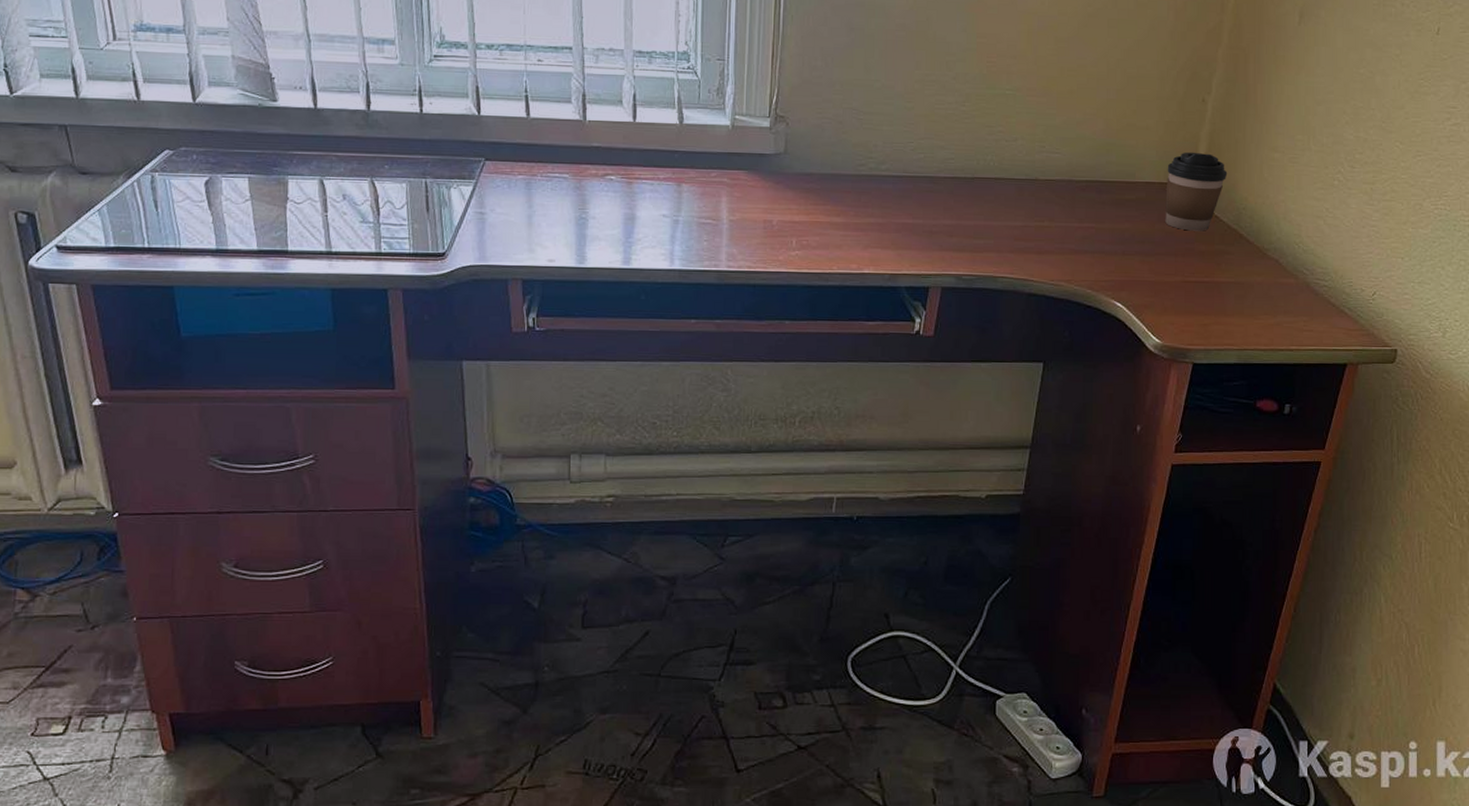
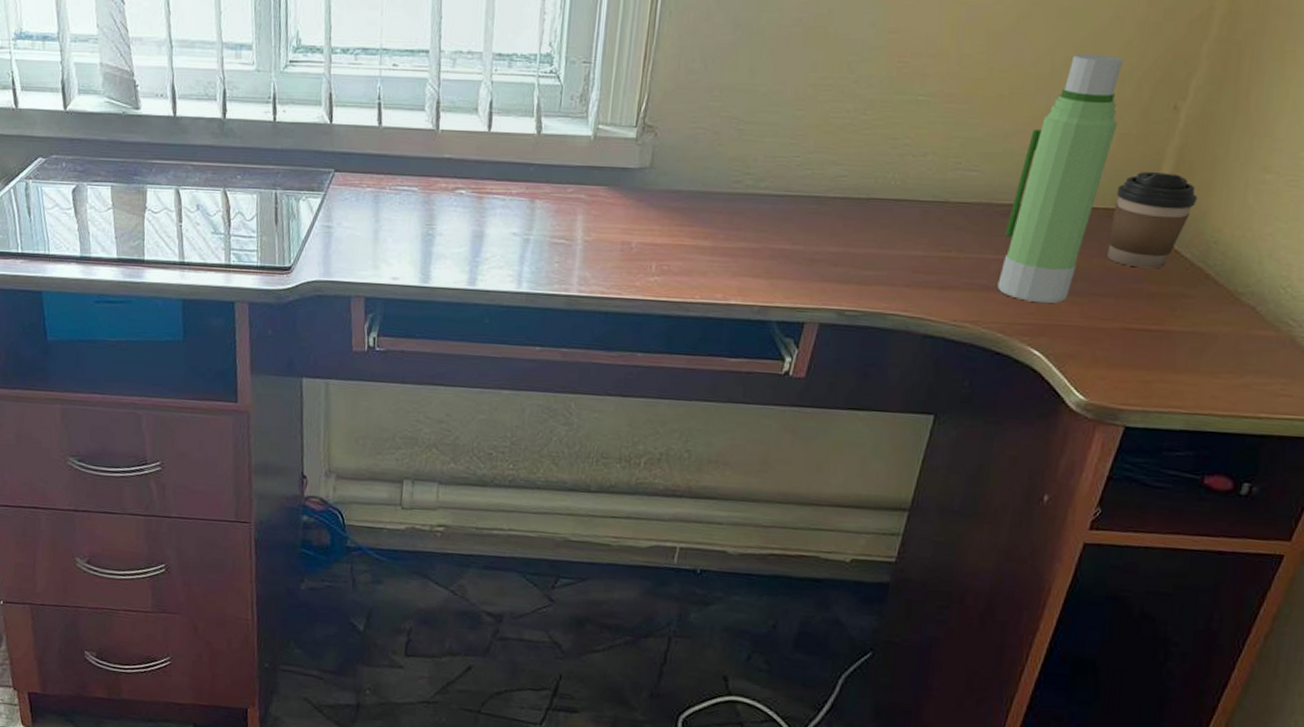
water bottle: none [1083,56,1163,263] -> present [997,53,1124,304]

